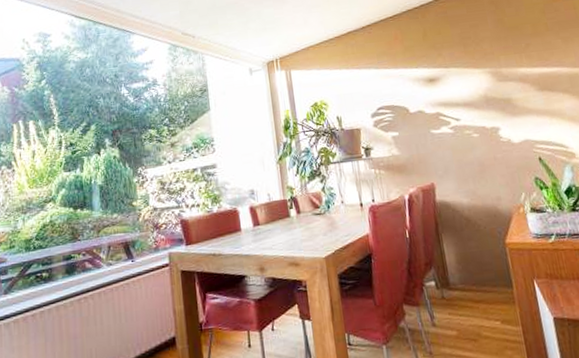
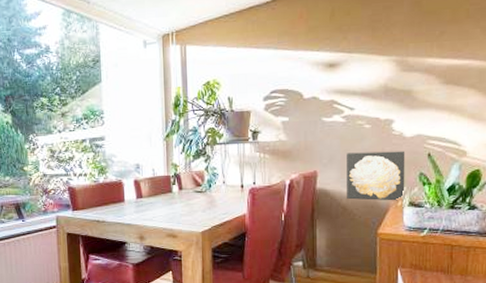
wall art: none [460,156,526,210] -> present [347,151,405,201]

